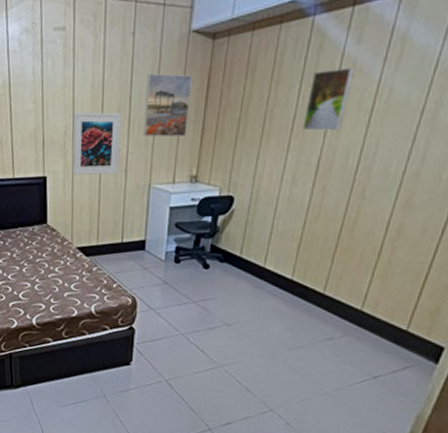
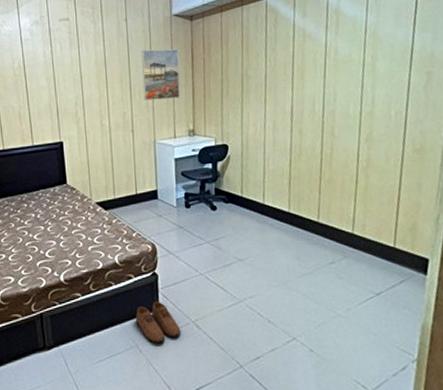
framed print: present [72,112,122,176] -> none [81,83,126,139]
shoe: none [106,356,152,397] -> present [136,302,182,344]
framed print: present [302,67,354,131] -> none [273,35,305,86]

